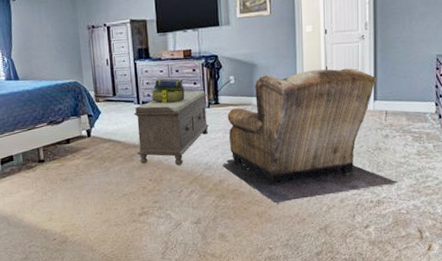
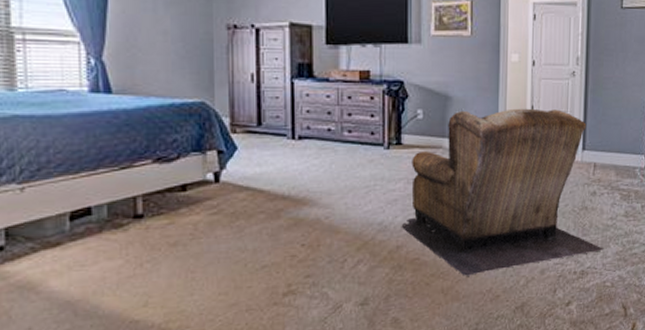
bench: present [134,90,210,165] -> none [286,126,388,225]
stack of books: present [151,78,185,104] -> none [311,106,359,140]

